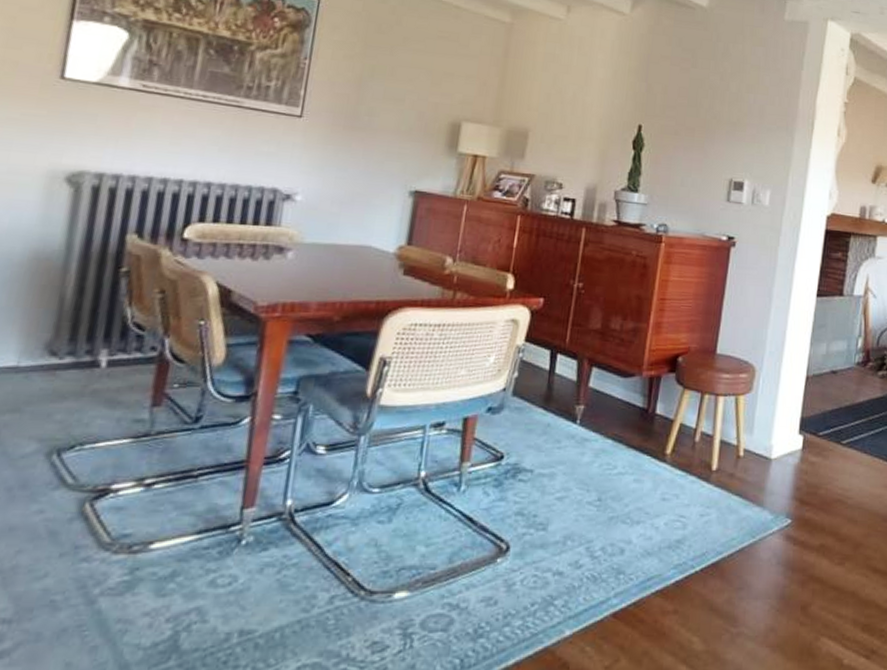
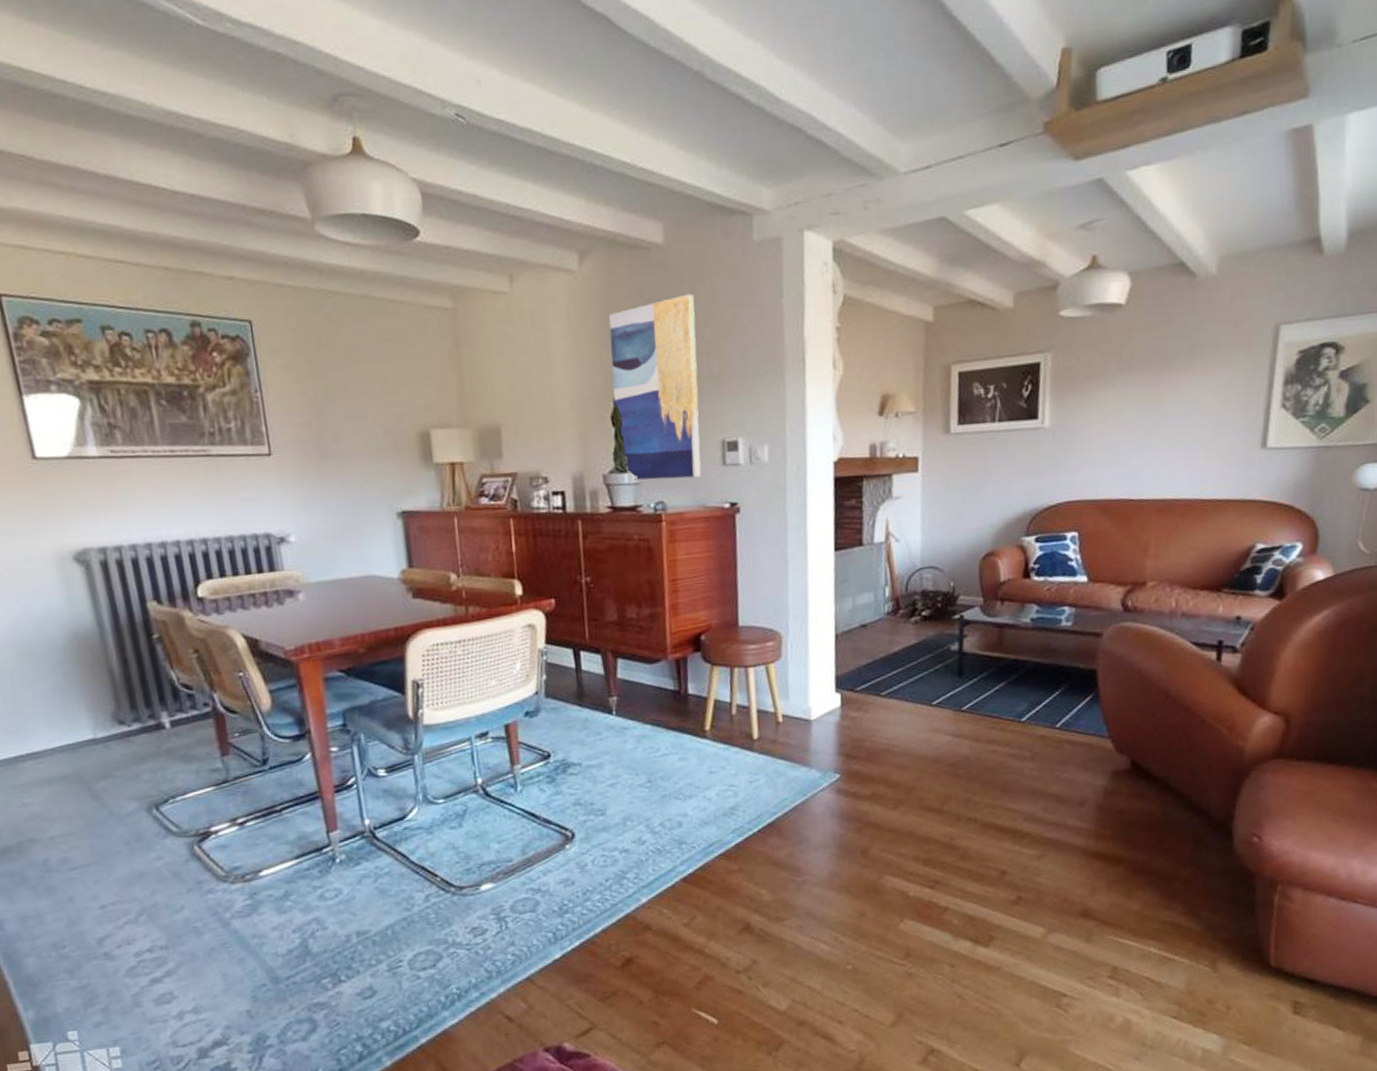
wall art: none [638,51,727,208] -> present [608,293,702,480]

